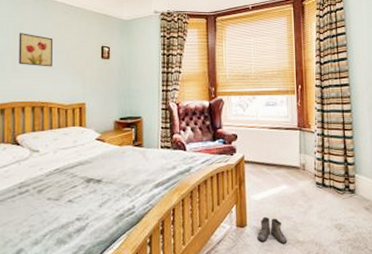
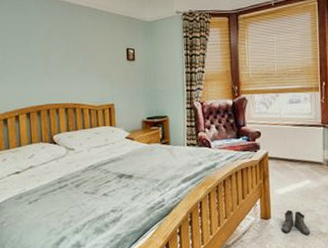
wall art: present [18,33,54,67] -> none [48,38,82,70]

